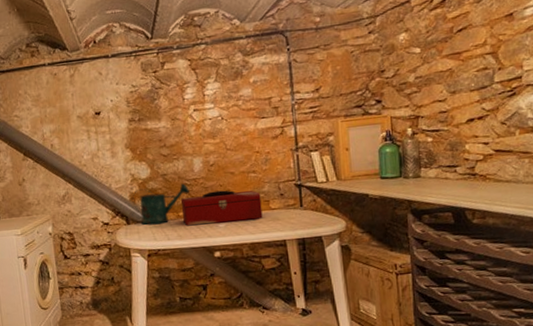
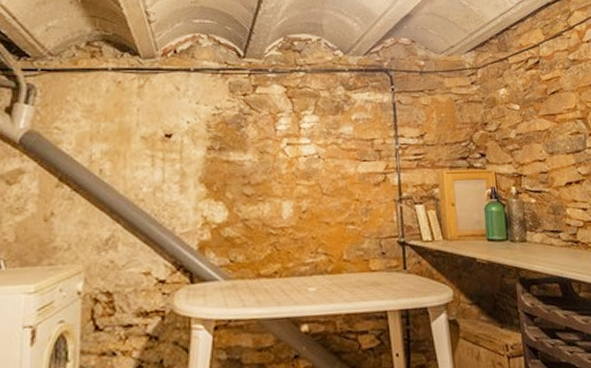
watering can: present [132,183,190,226] -> none [202,232,275,286]
toolbox: present [181,190,263,226] -> none [264,244,361,289]

